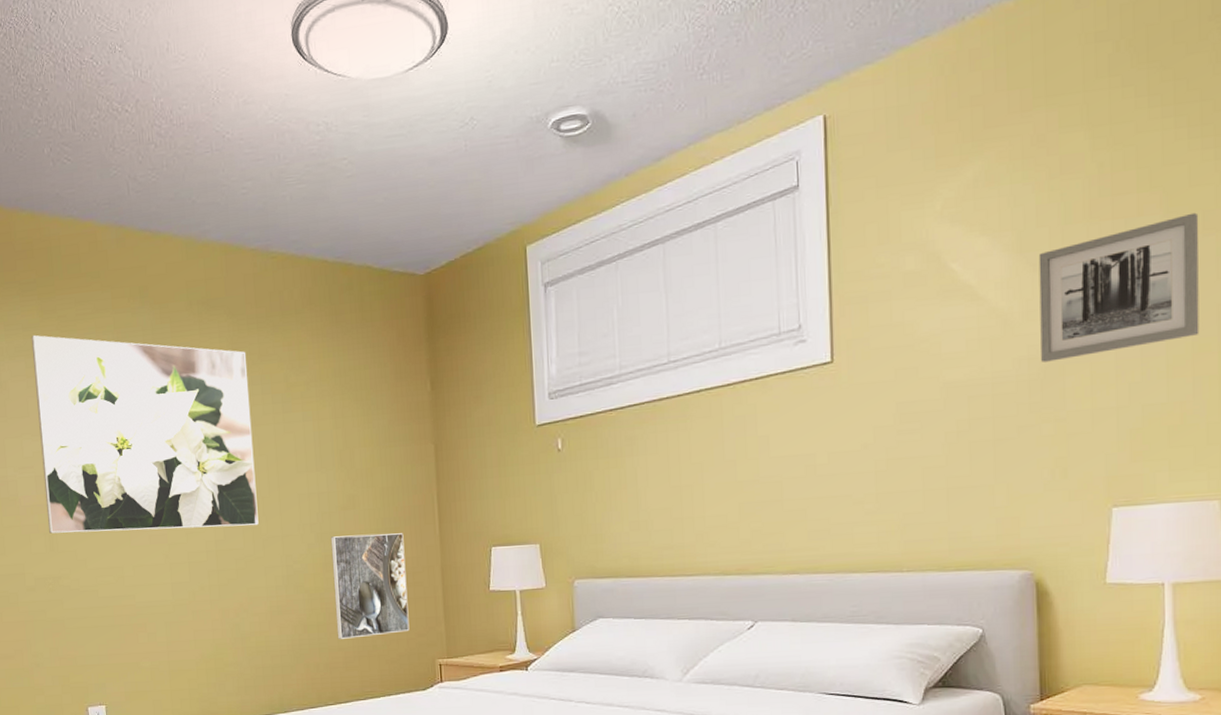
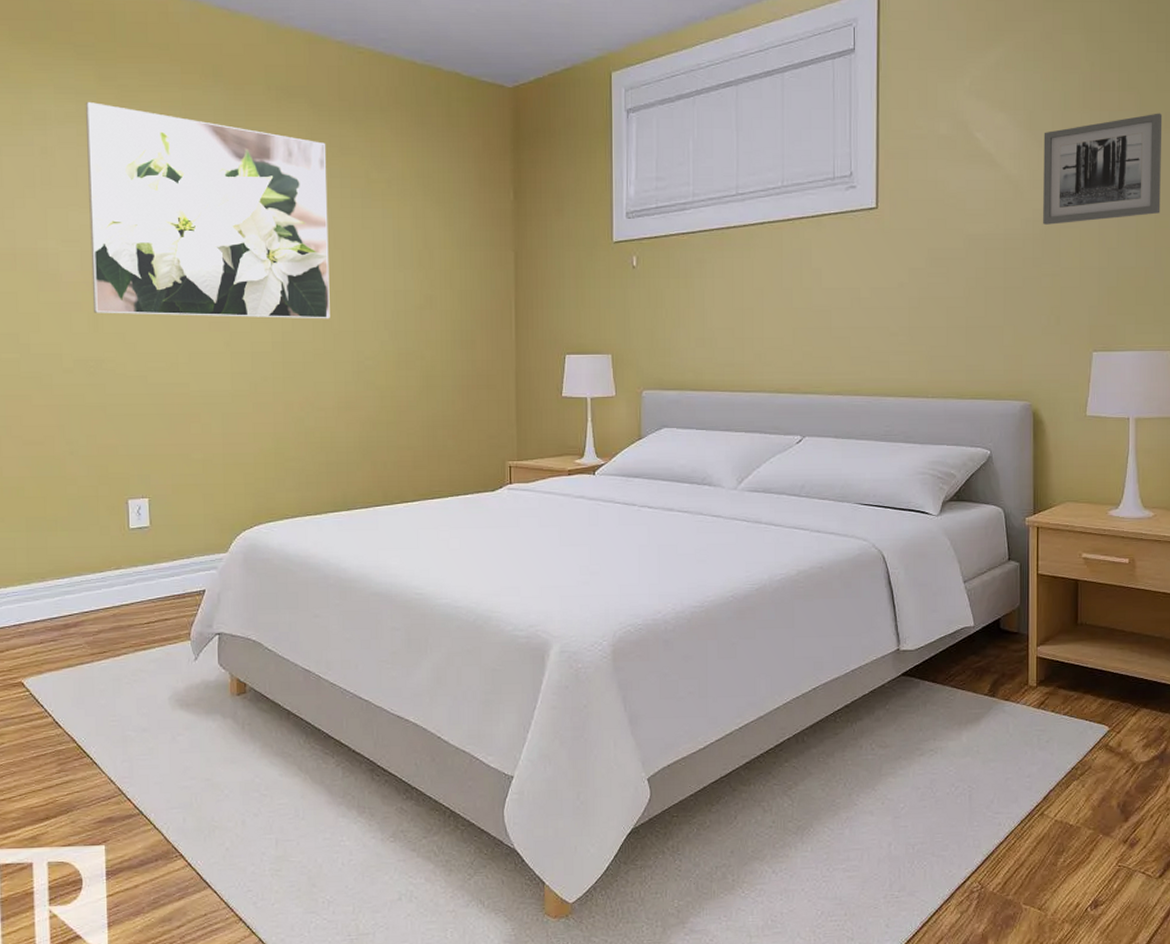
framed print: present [330,533,410,639] -> none [405,335,481,438]

